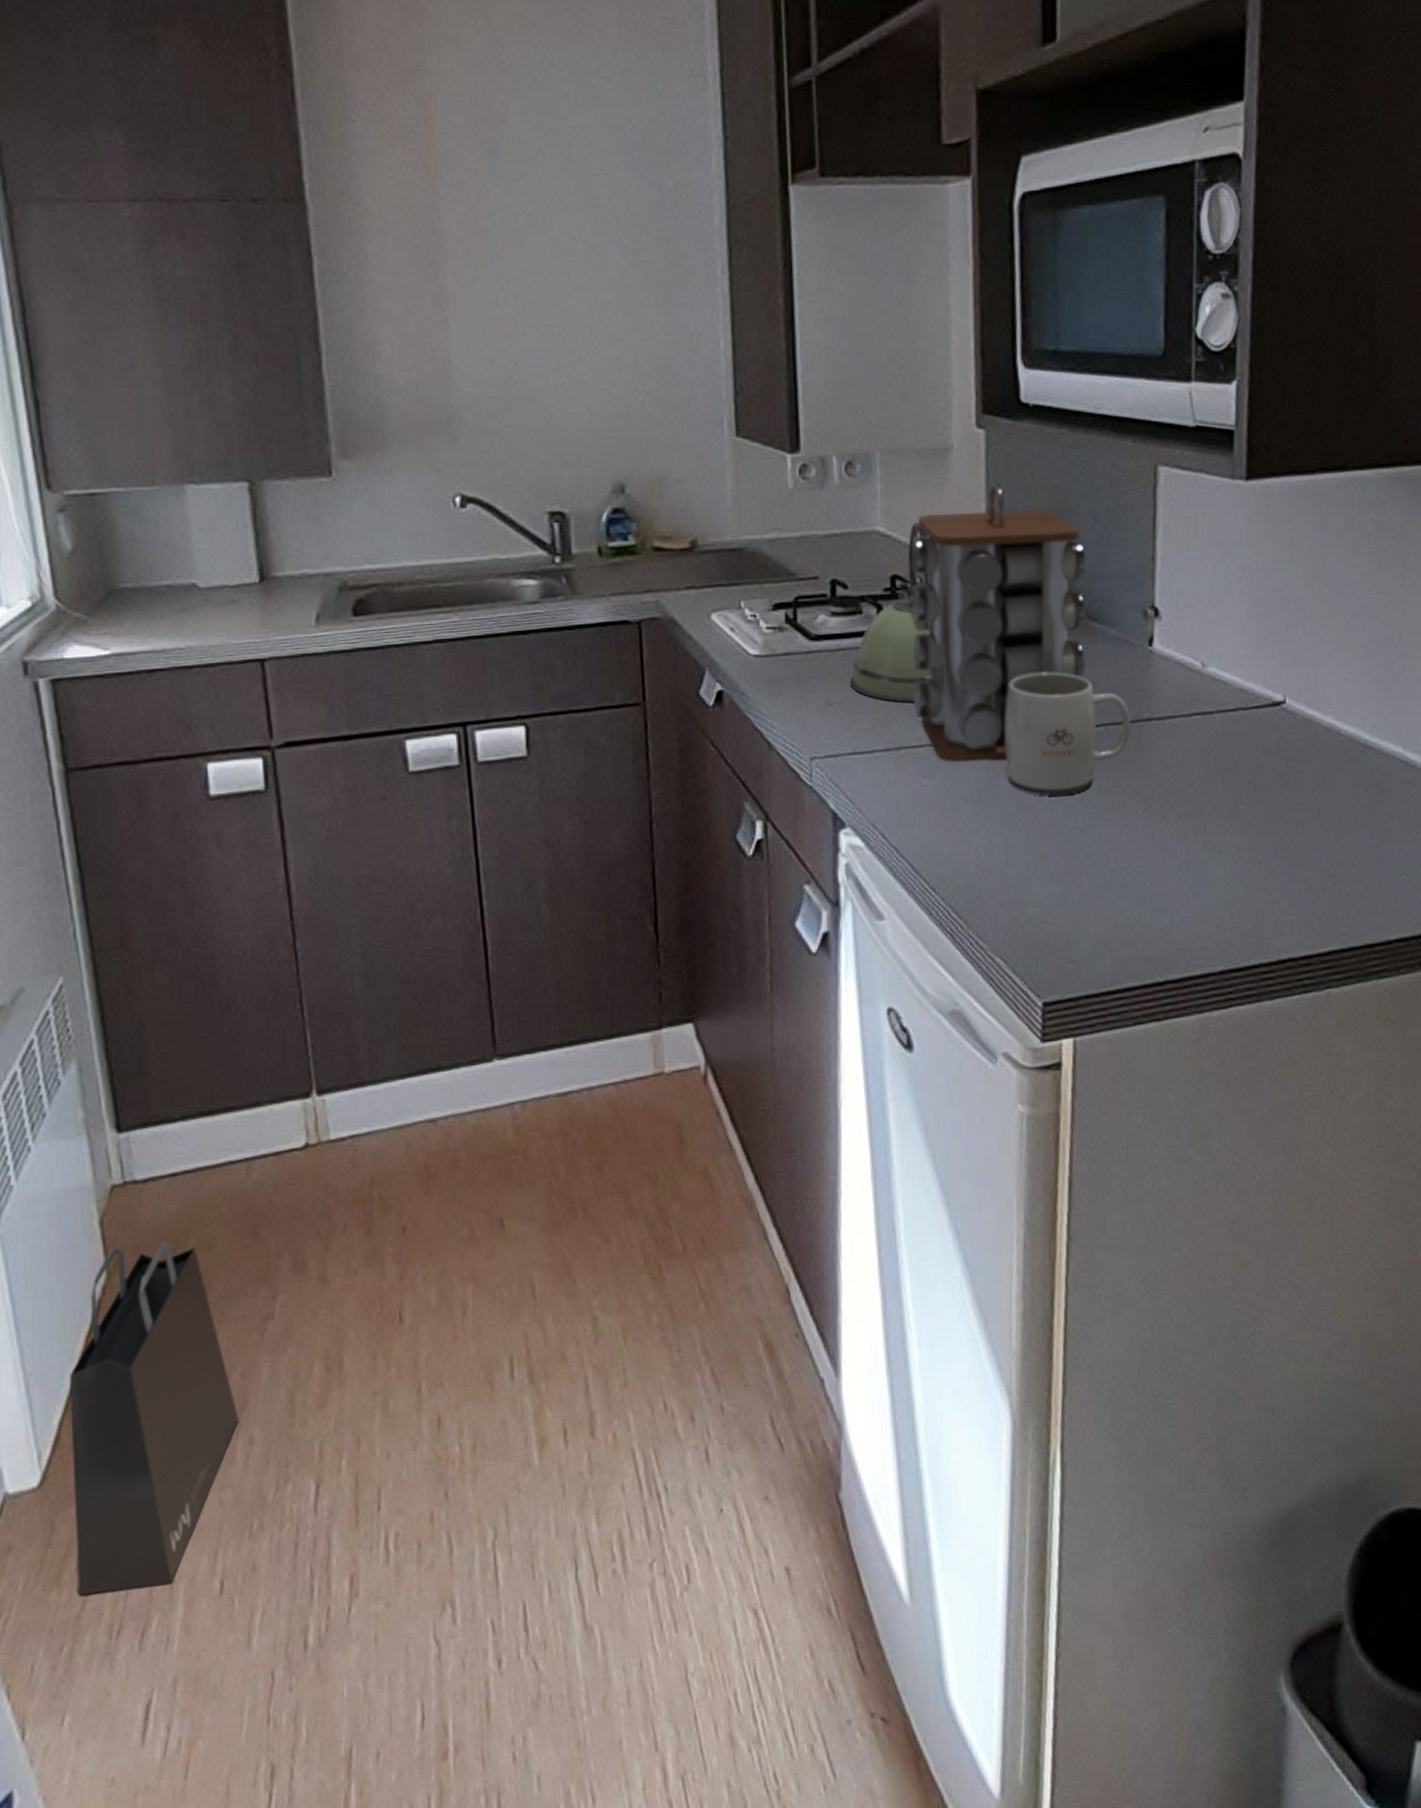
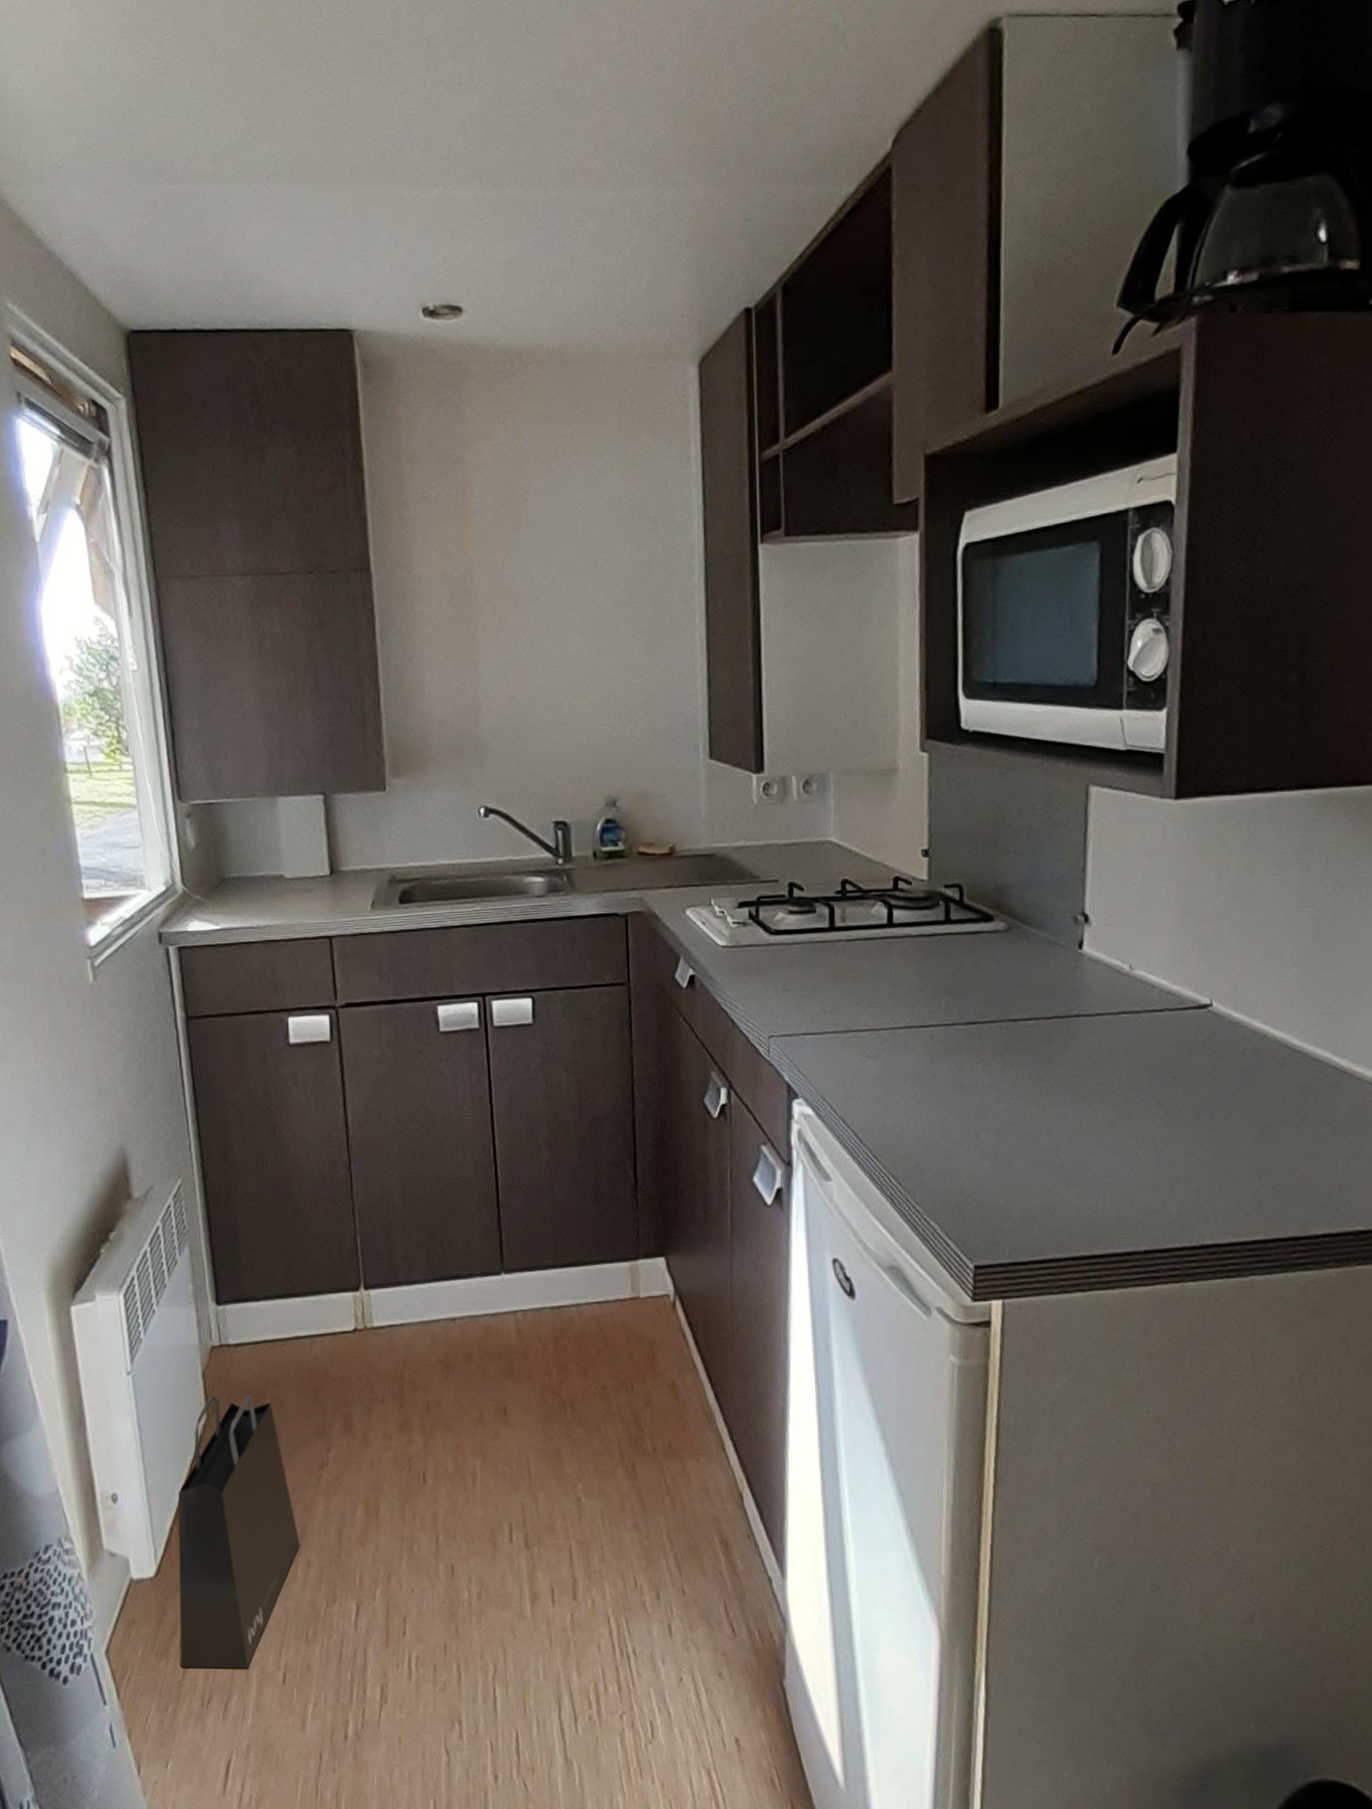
kettle: present [850,522,930,702] -> none [805,834,876,991]
spice rack: present [911,481,1087,763] -> none [860,799,1021,1047]
mug: present [1004,672,1132,796] -> none [942,969,1061,1081]

